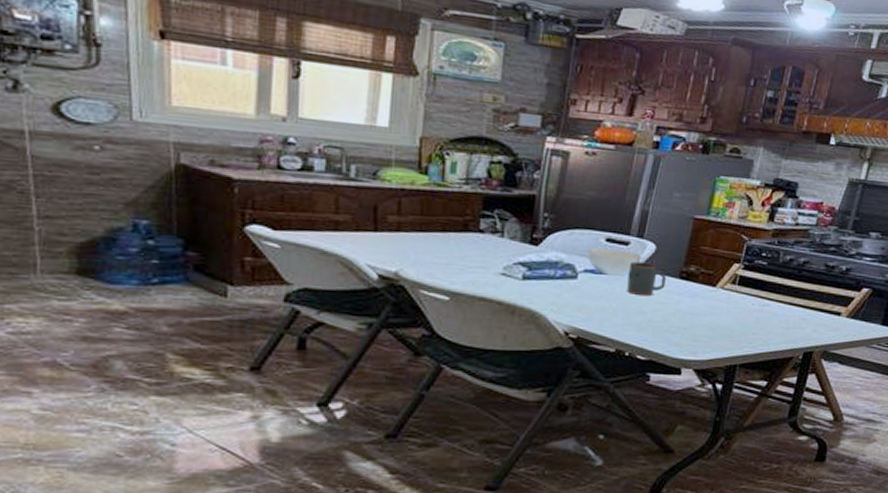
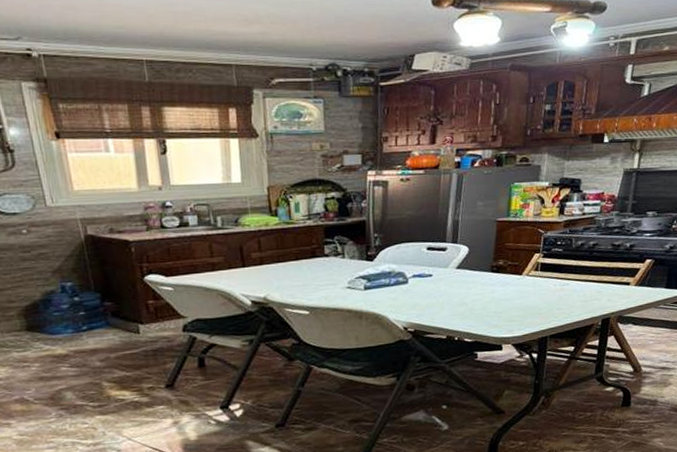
bowl: present [587,248,641,277] -> none [414,255,458,278]
mug: present [627,261,667,295] -> none [448,262,481,290]

